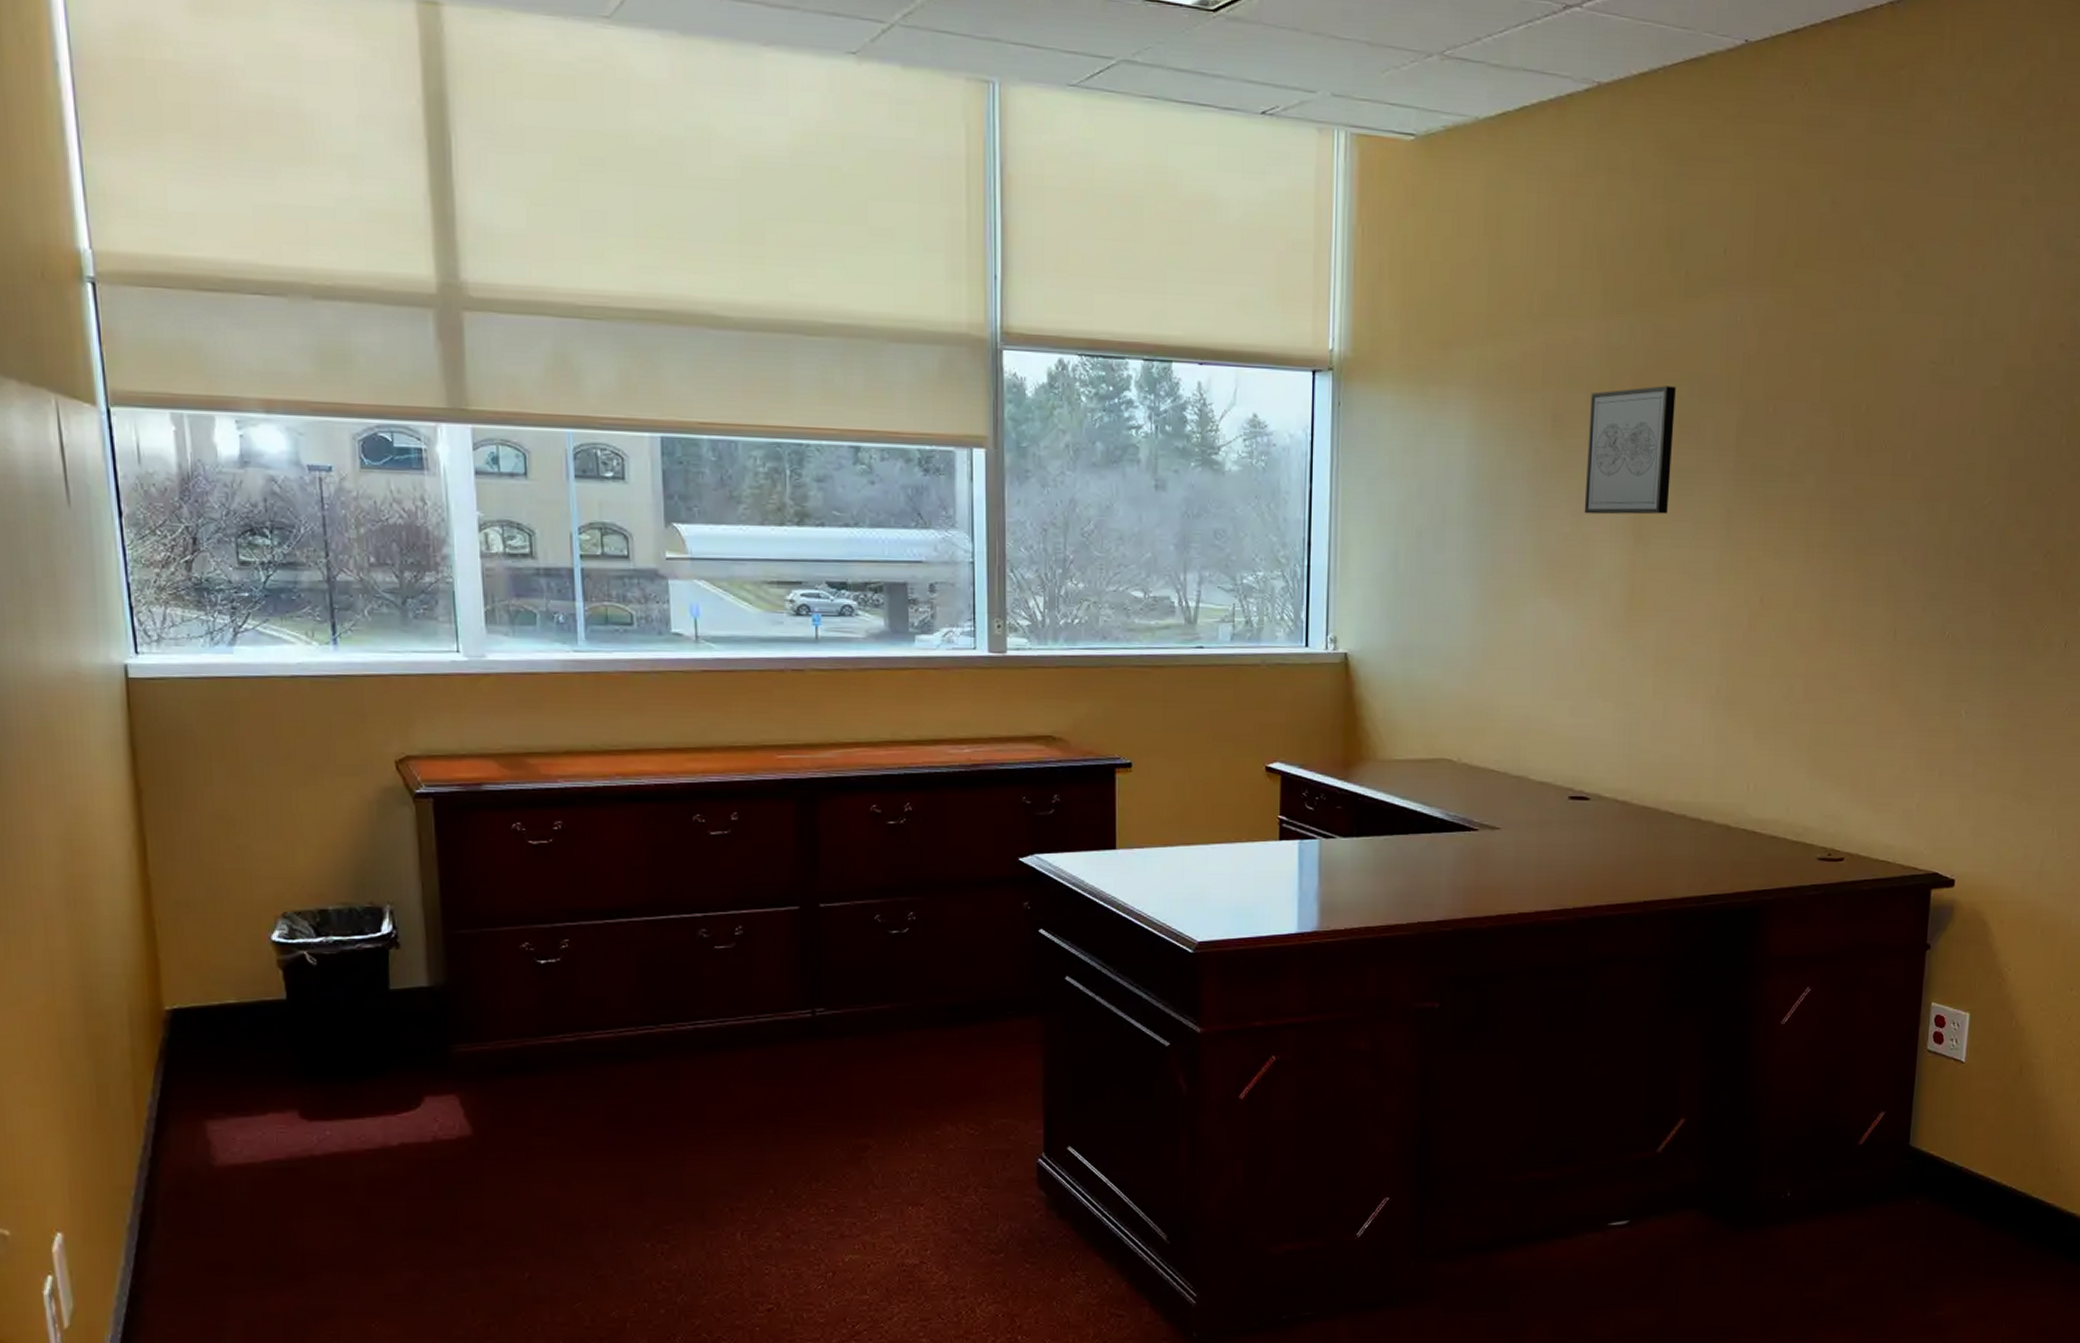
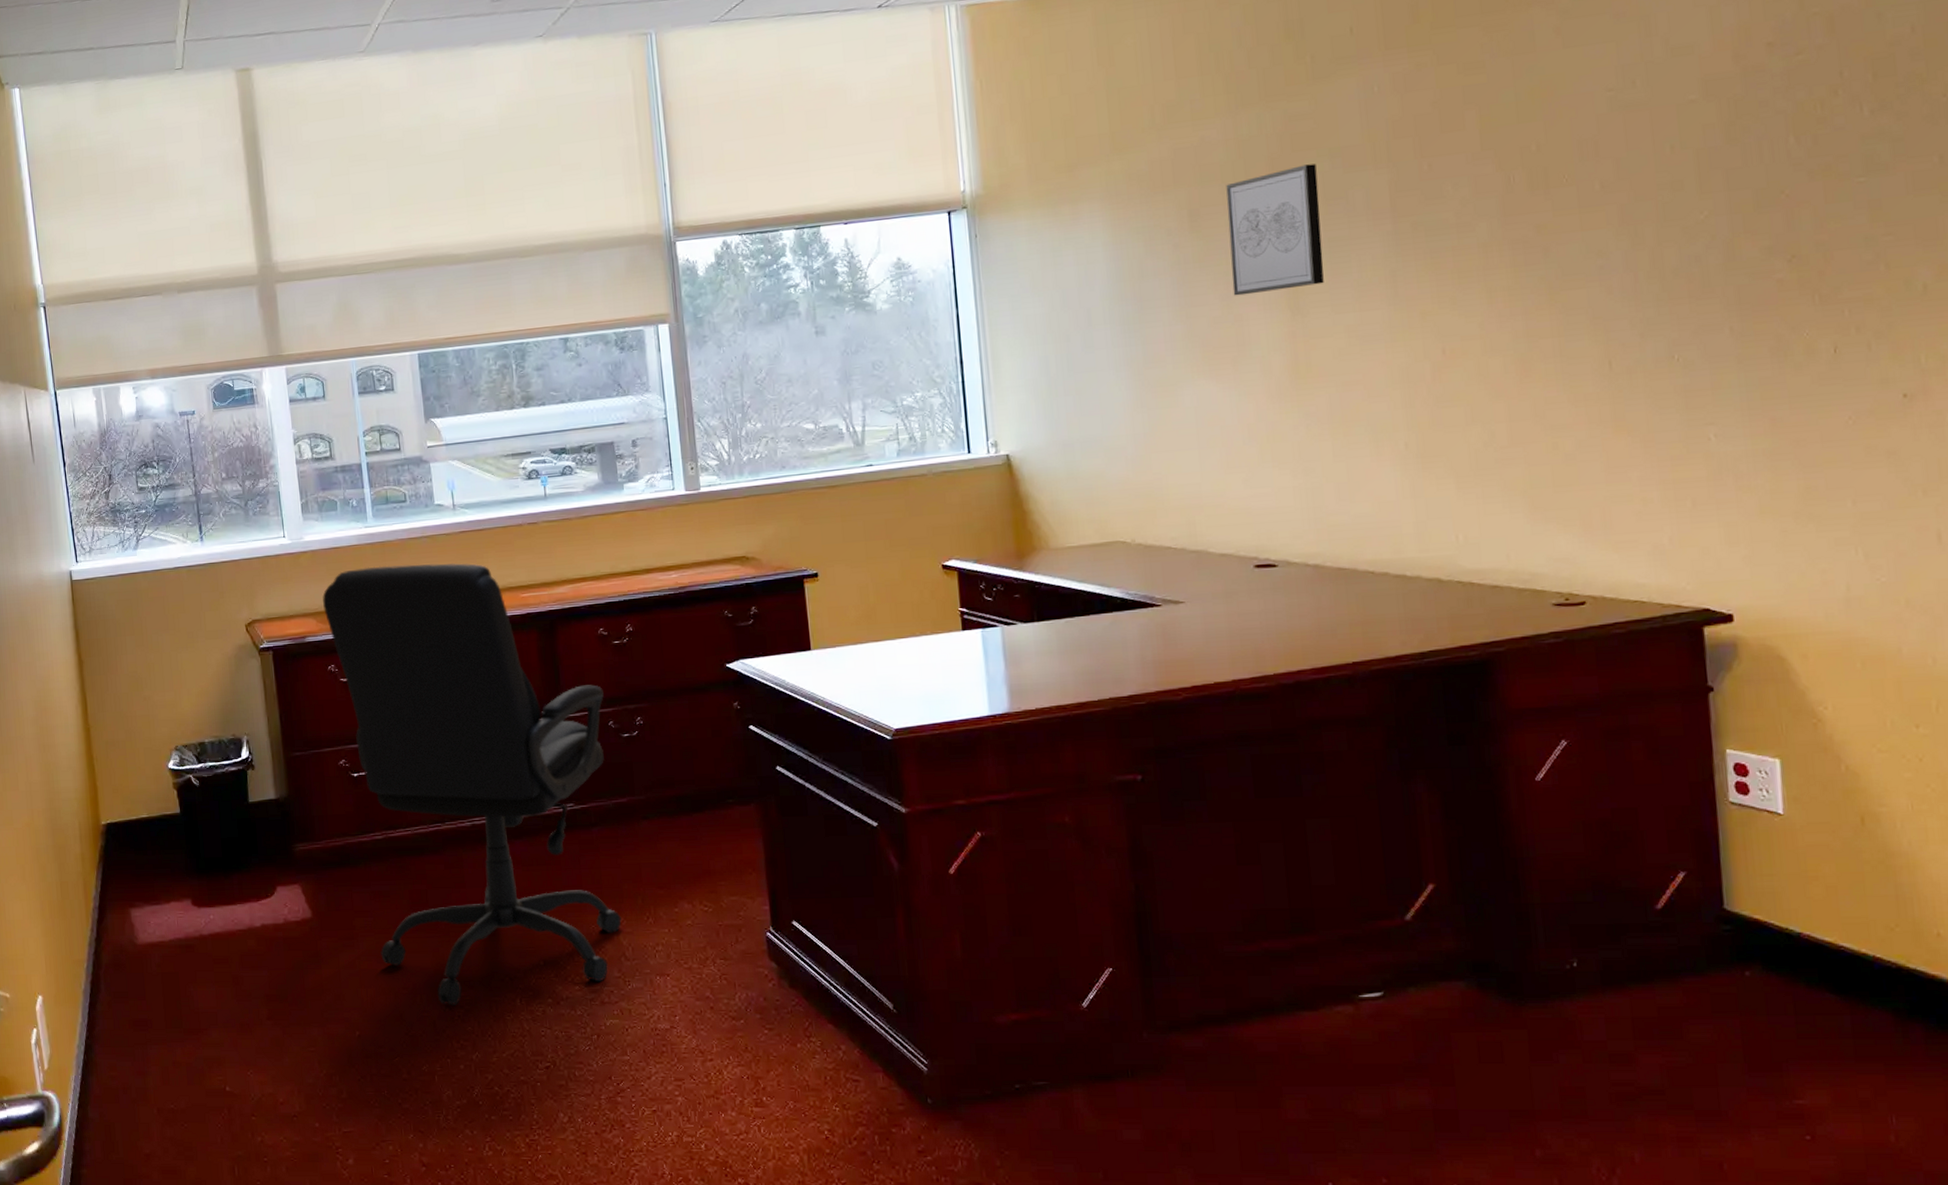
chair: none [509,702,872,1241] -> present [322,563,622,1005]

